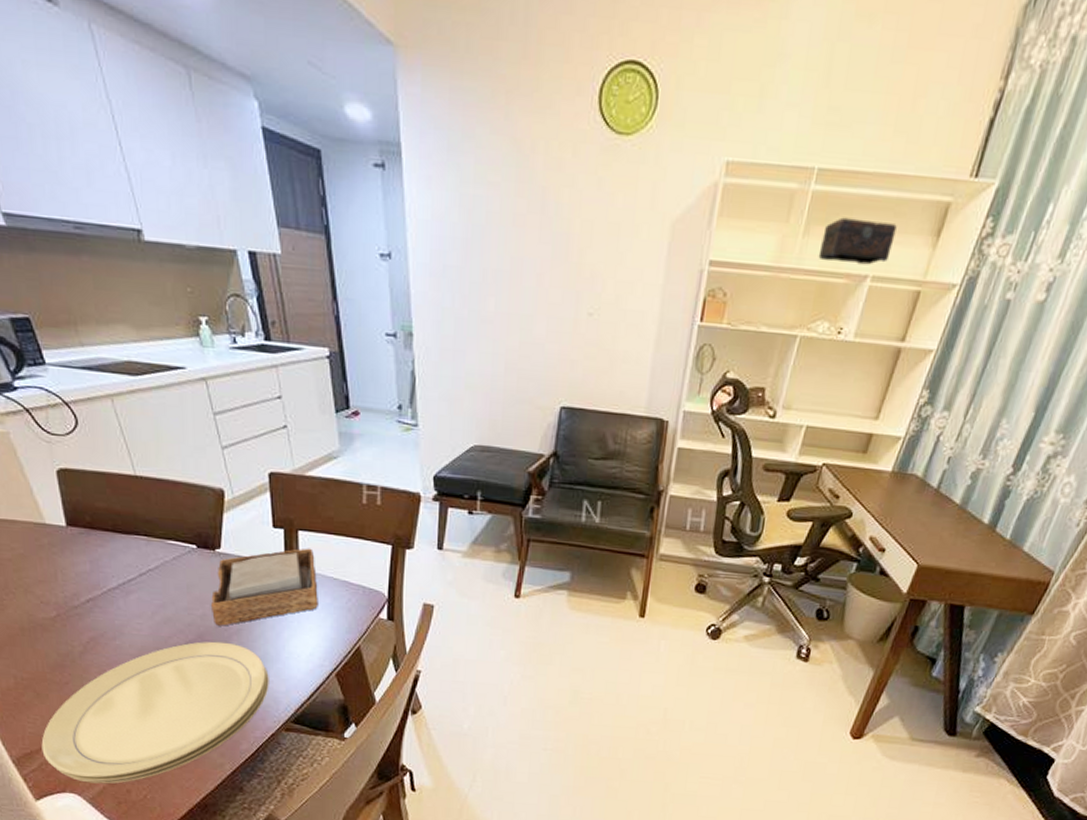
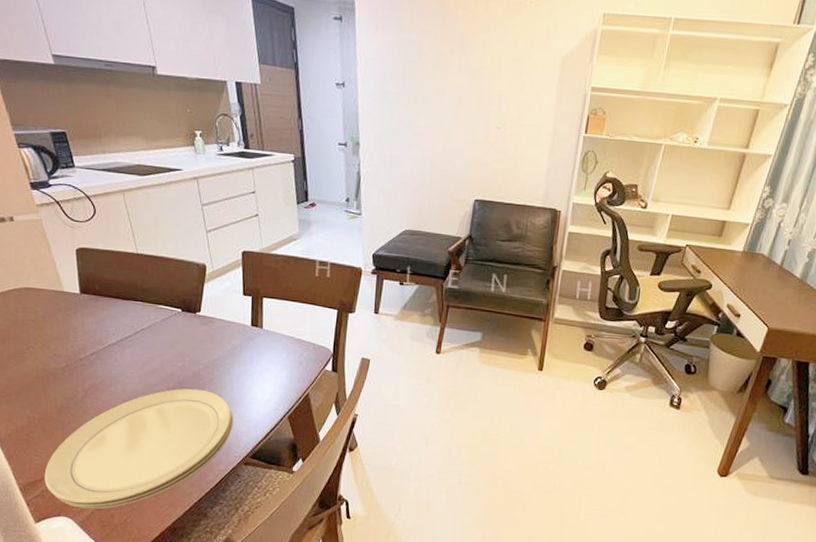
napkin holder: present [210,548,318,626] -> none [189,312,277,376]
decorative box: present [818,217,897,265] -> none [677,54,738,90]

